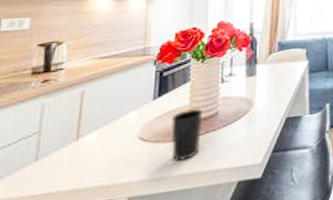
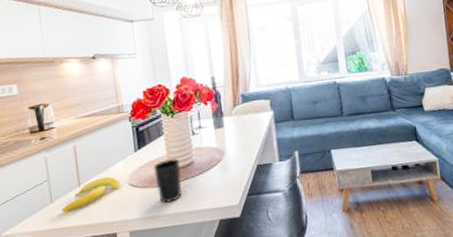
banana: none [47,128,128,173] -> present [62,176,120,212]

